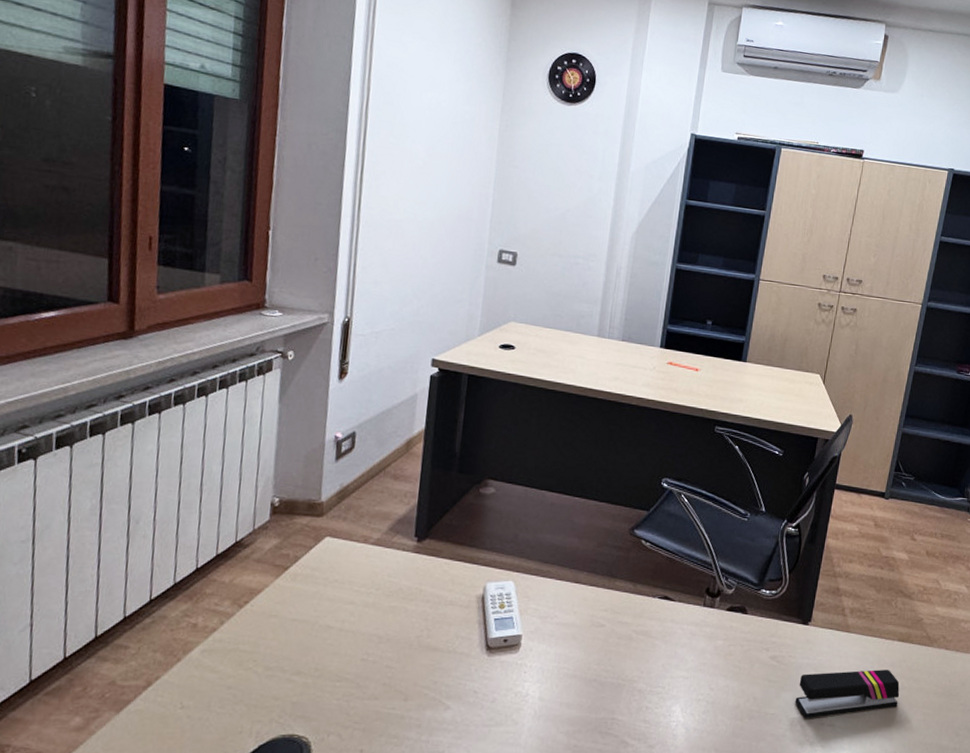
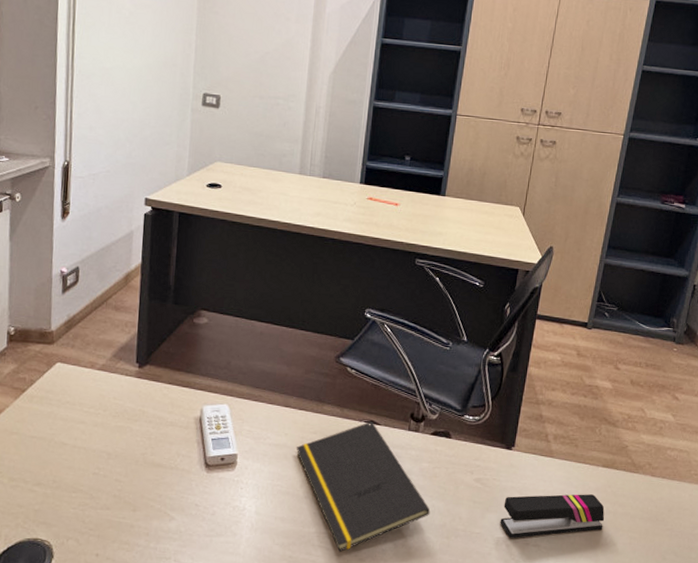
notepad: none [585,597,724,738] -> present [296,421,430,552]

